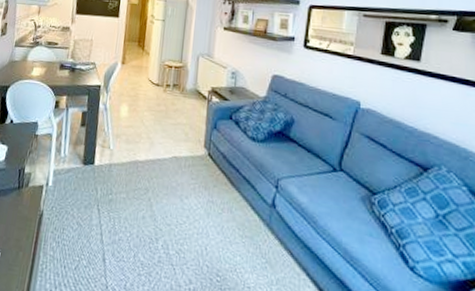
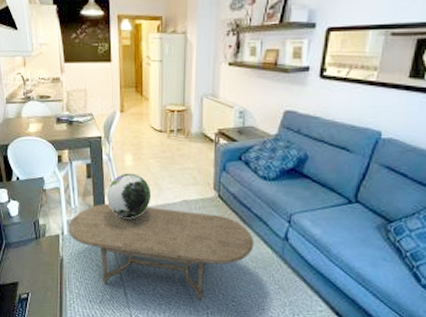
coffee table: none [53,154,242,273] -> present [68,203,255,301]
decorative sphere: none [98,124,143,172] -> present [107,173,152,218]

